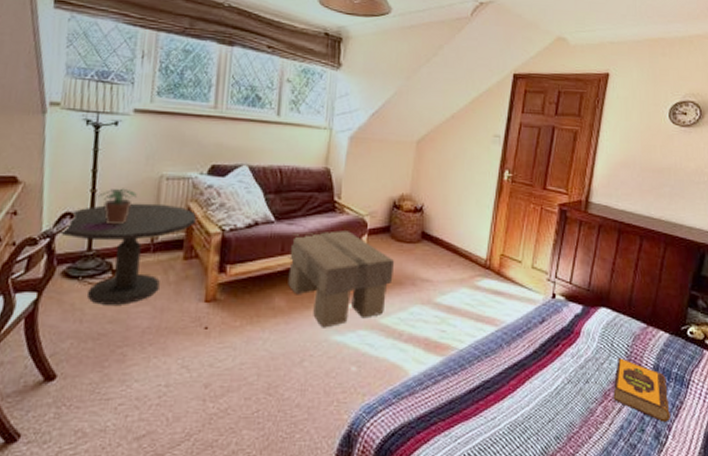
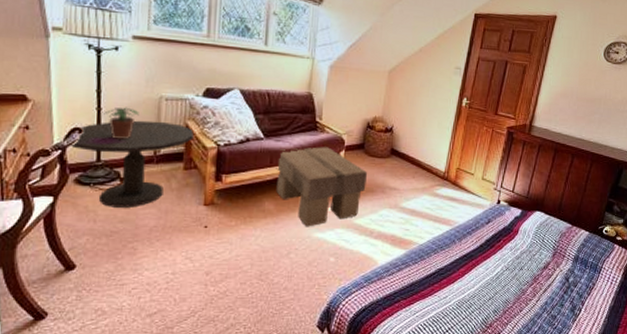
hardback book: present [613,358,670,423] -> none [541,250,584,299]

